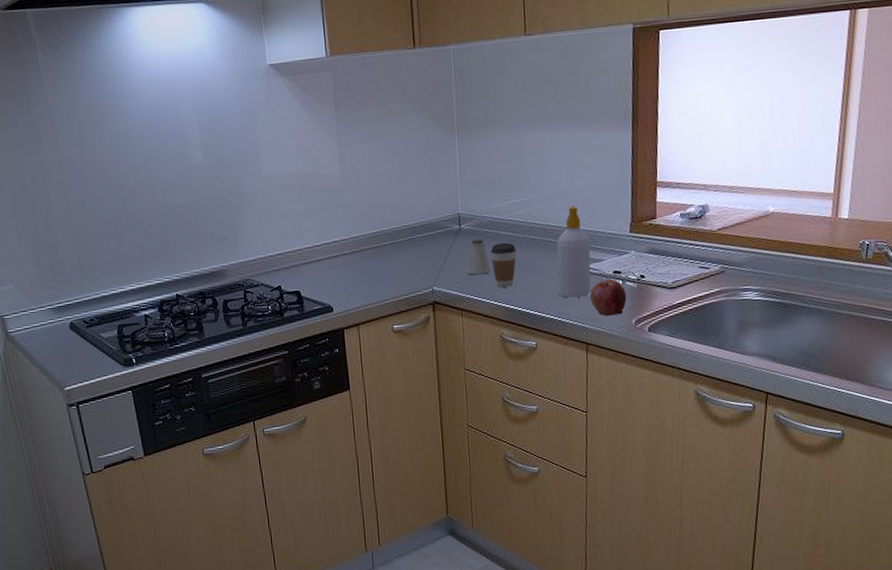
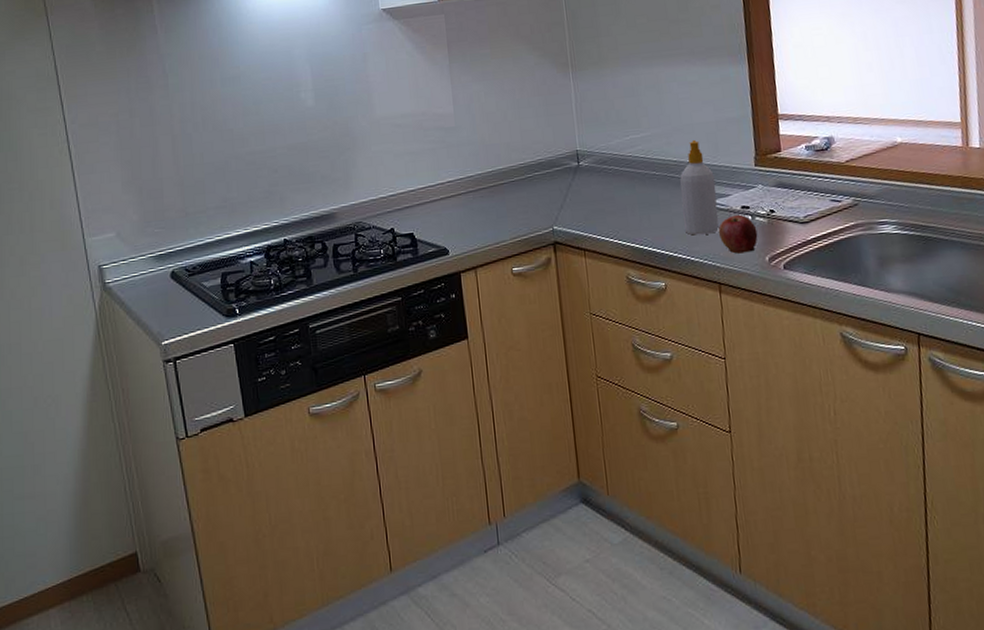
saltshaker: present [466,239,491,275] -> none [587,176,613,213]
coffee cup: present [490,242,517,288] -> none [611,179,639,226]

